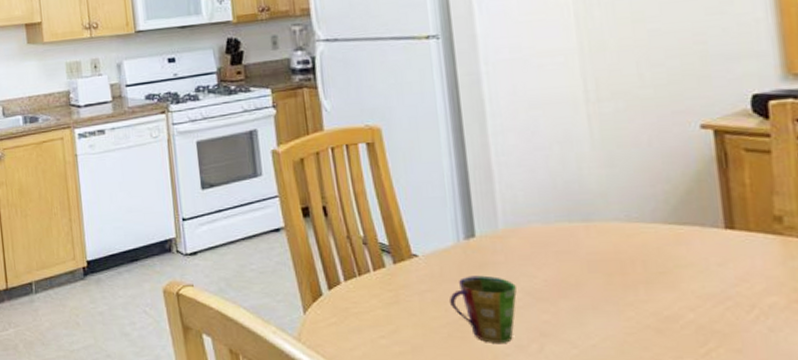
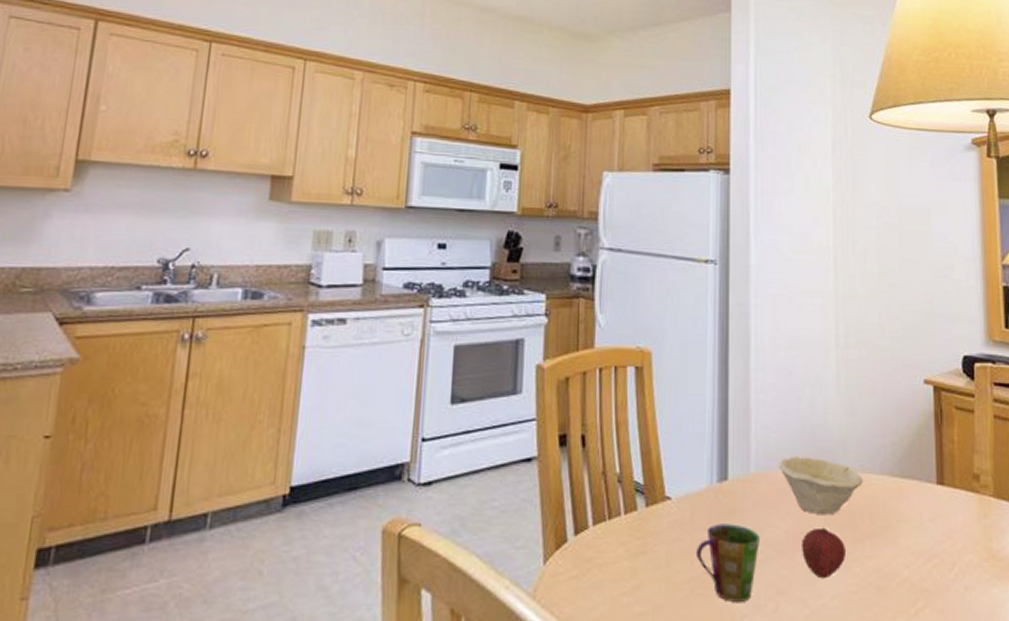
bowl: none [528,211,631,264] -> present [778,456,863,514]
fruit: none [563,275,617,322] -> present [802,527,847,579]

